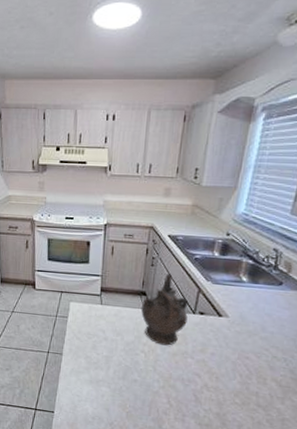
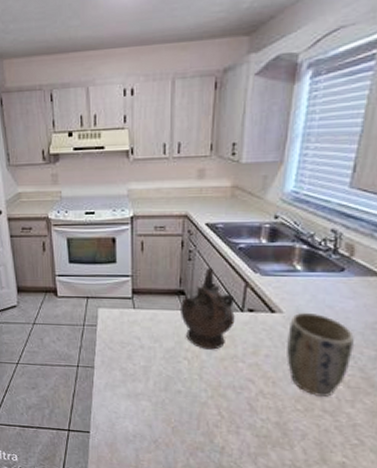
plant pot: none [229,317,288,393] -> present [286,312,355,397]

